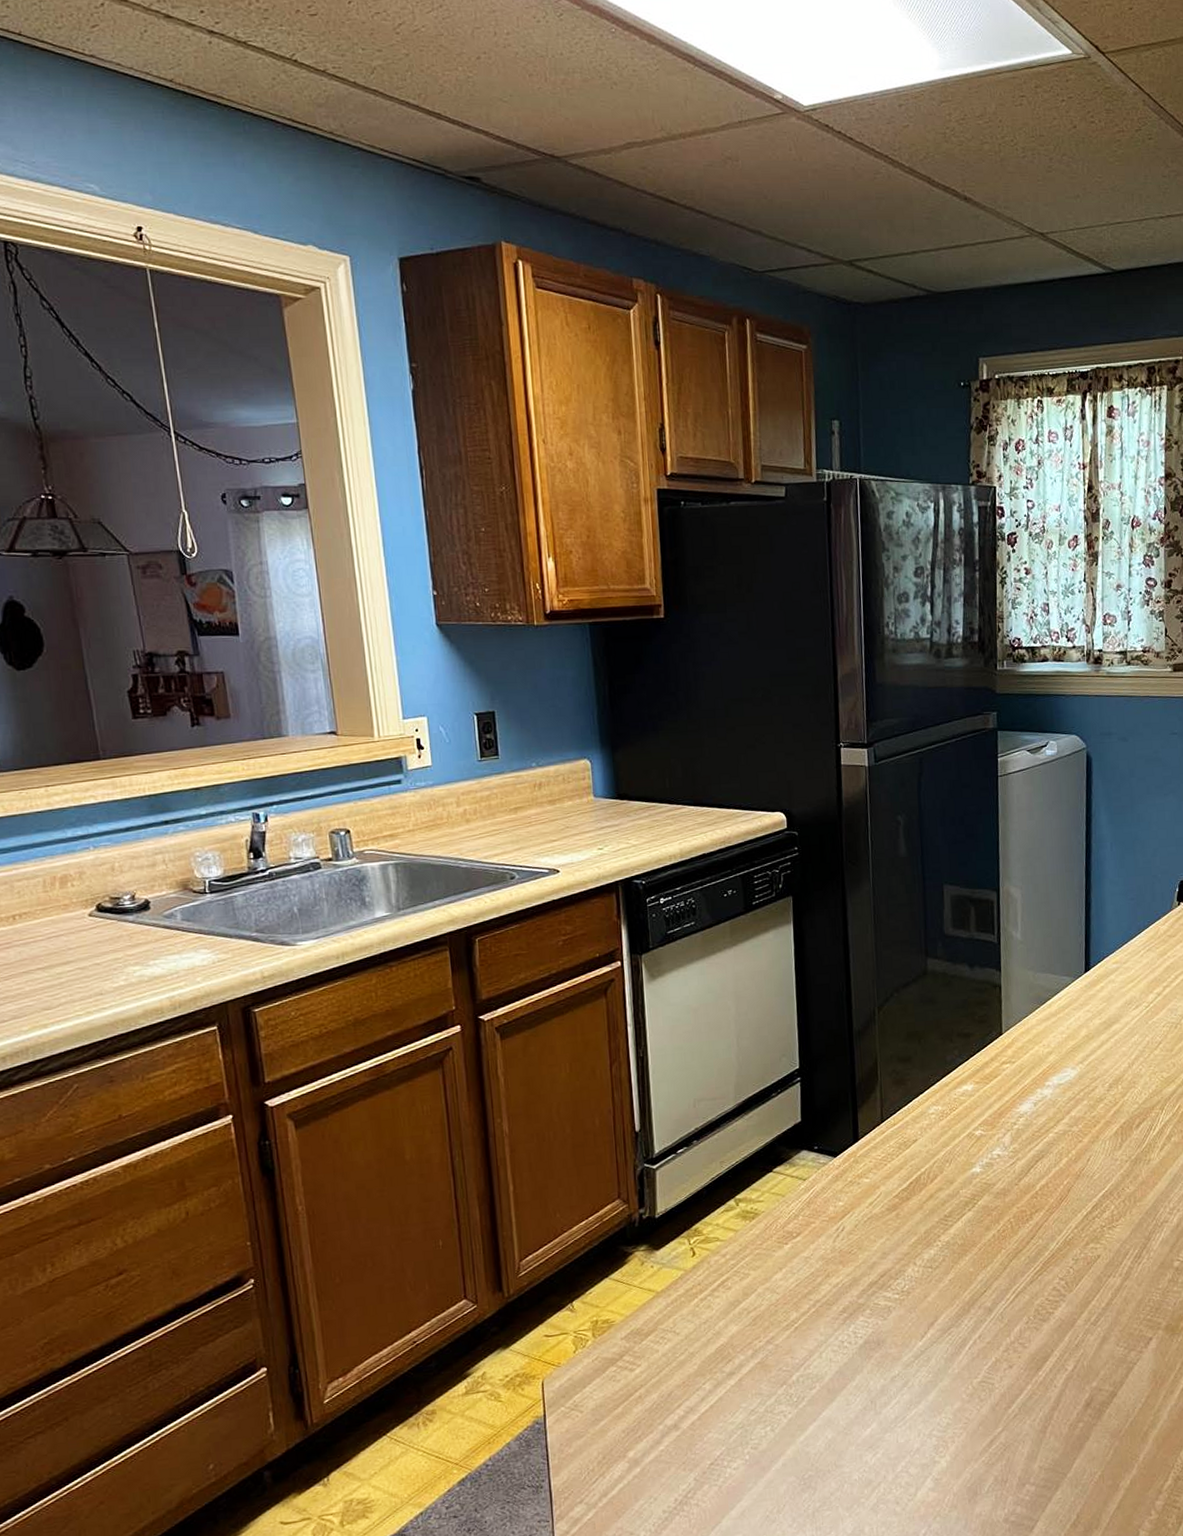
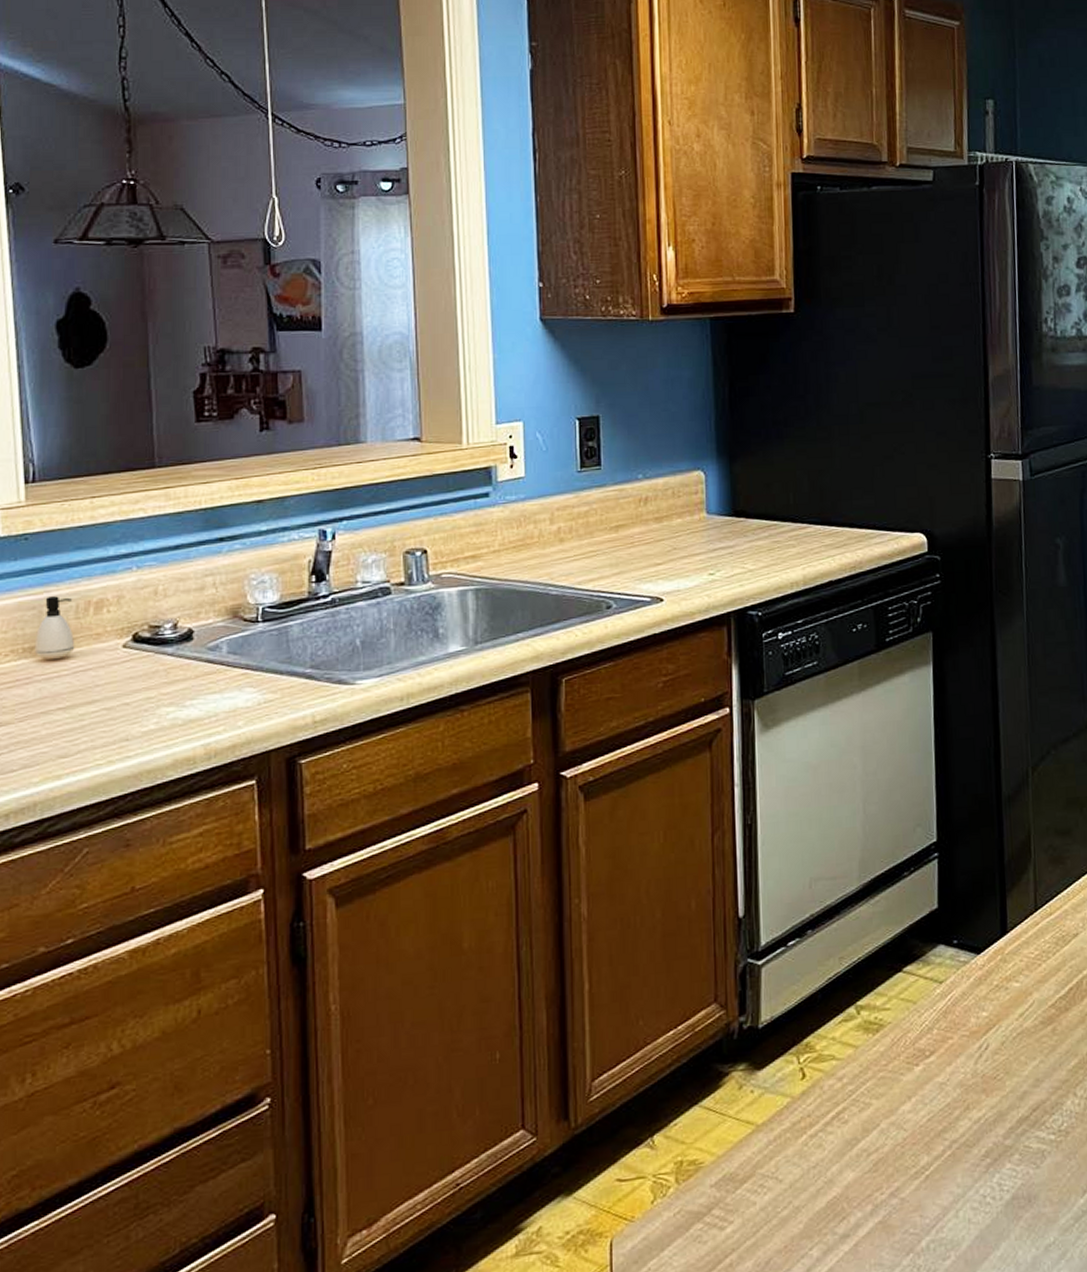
soap dispenser: none [10,873,47,927] -> present [34,596,75,659]

